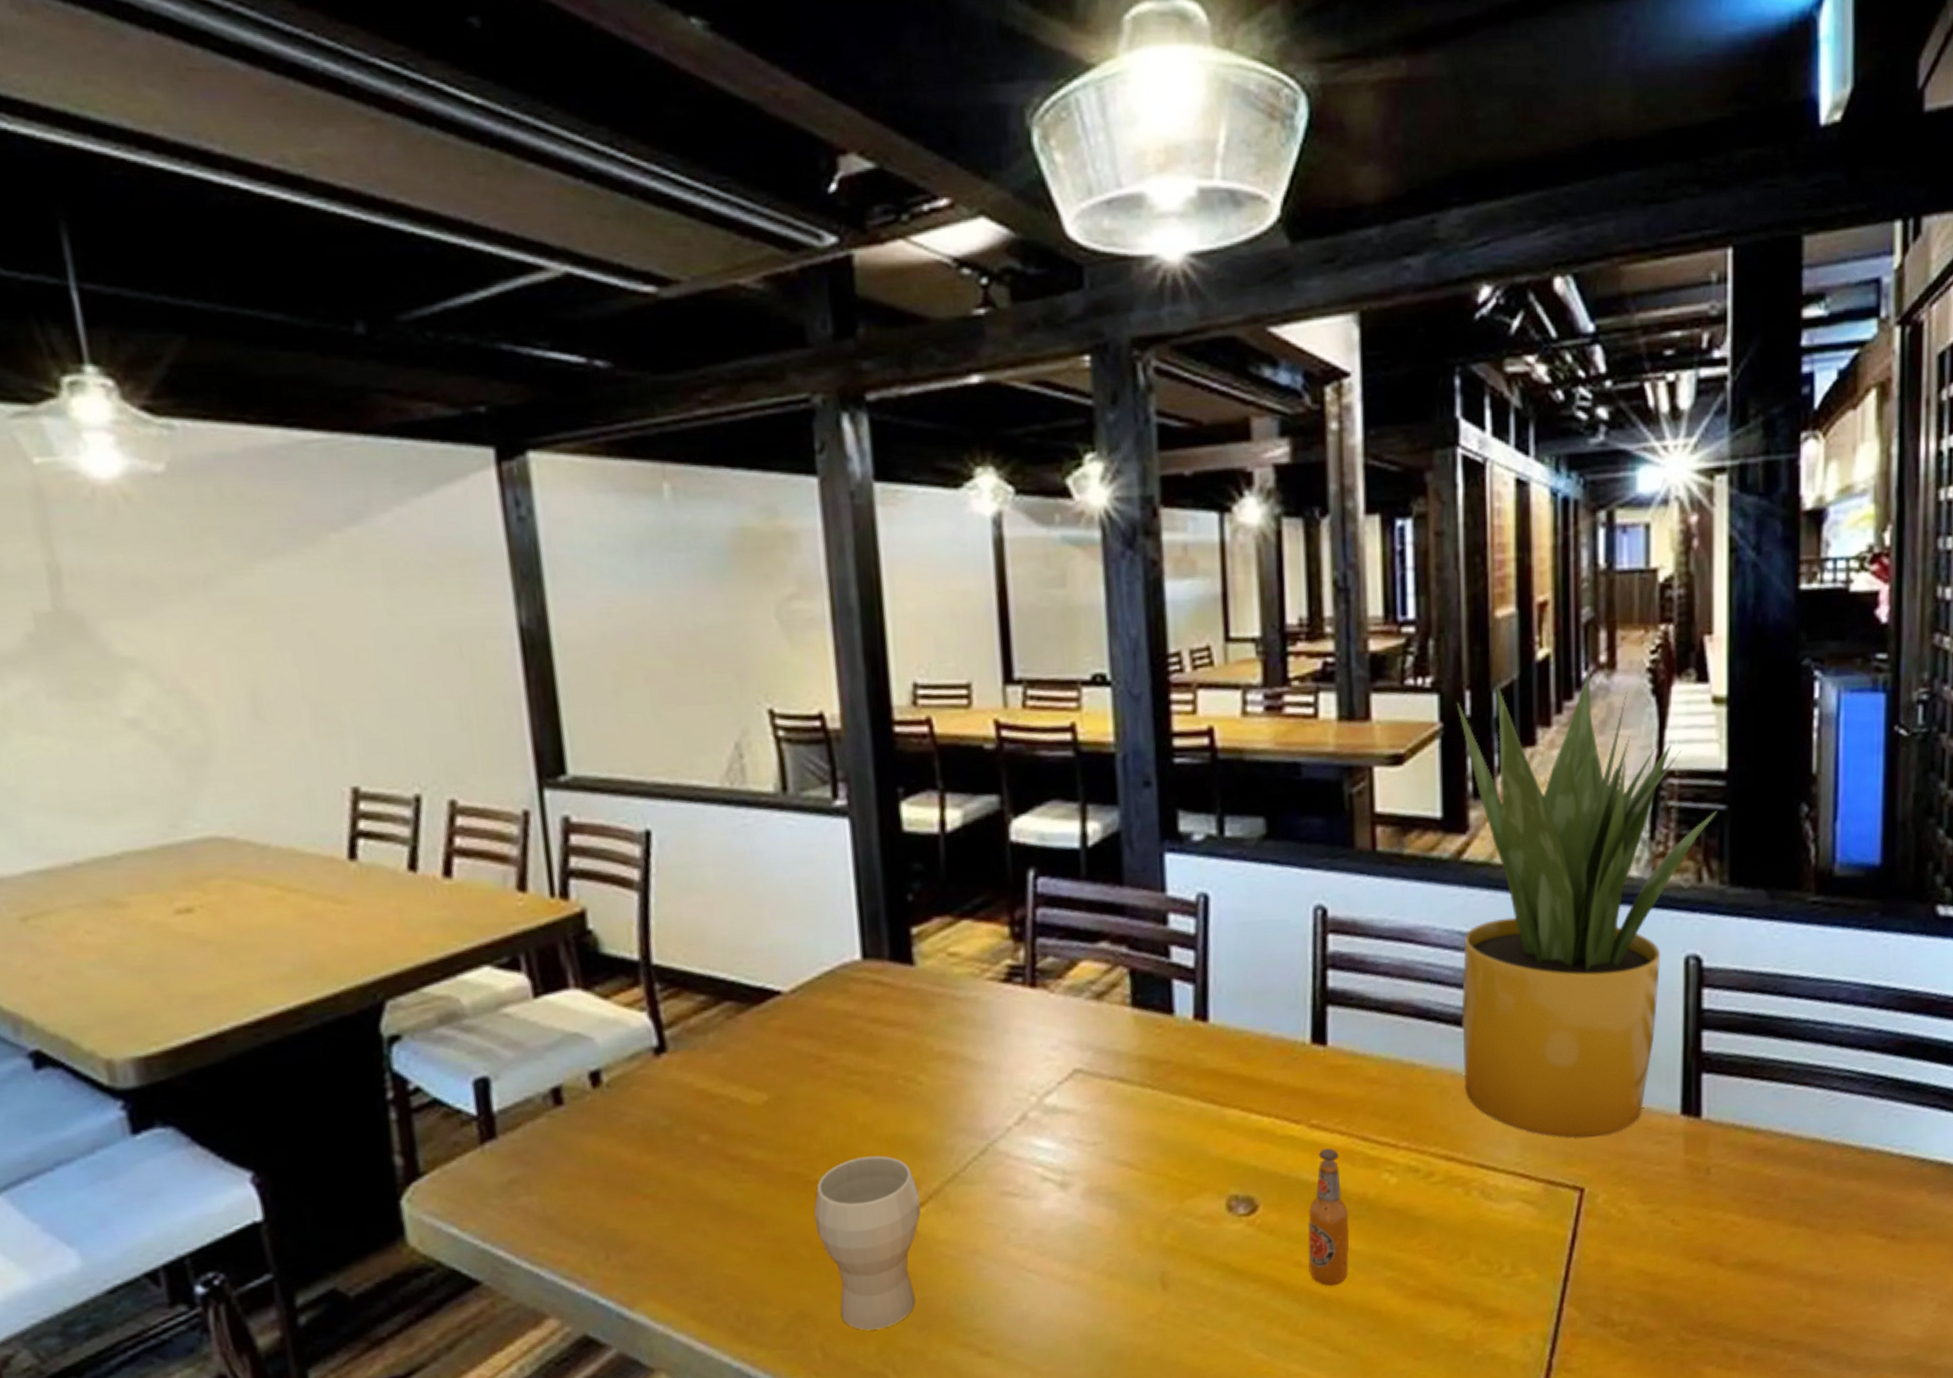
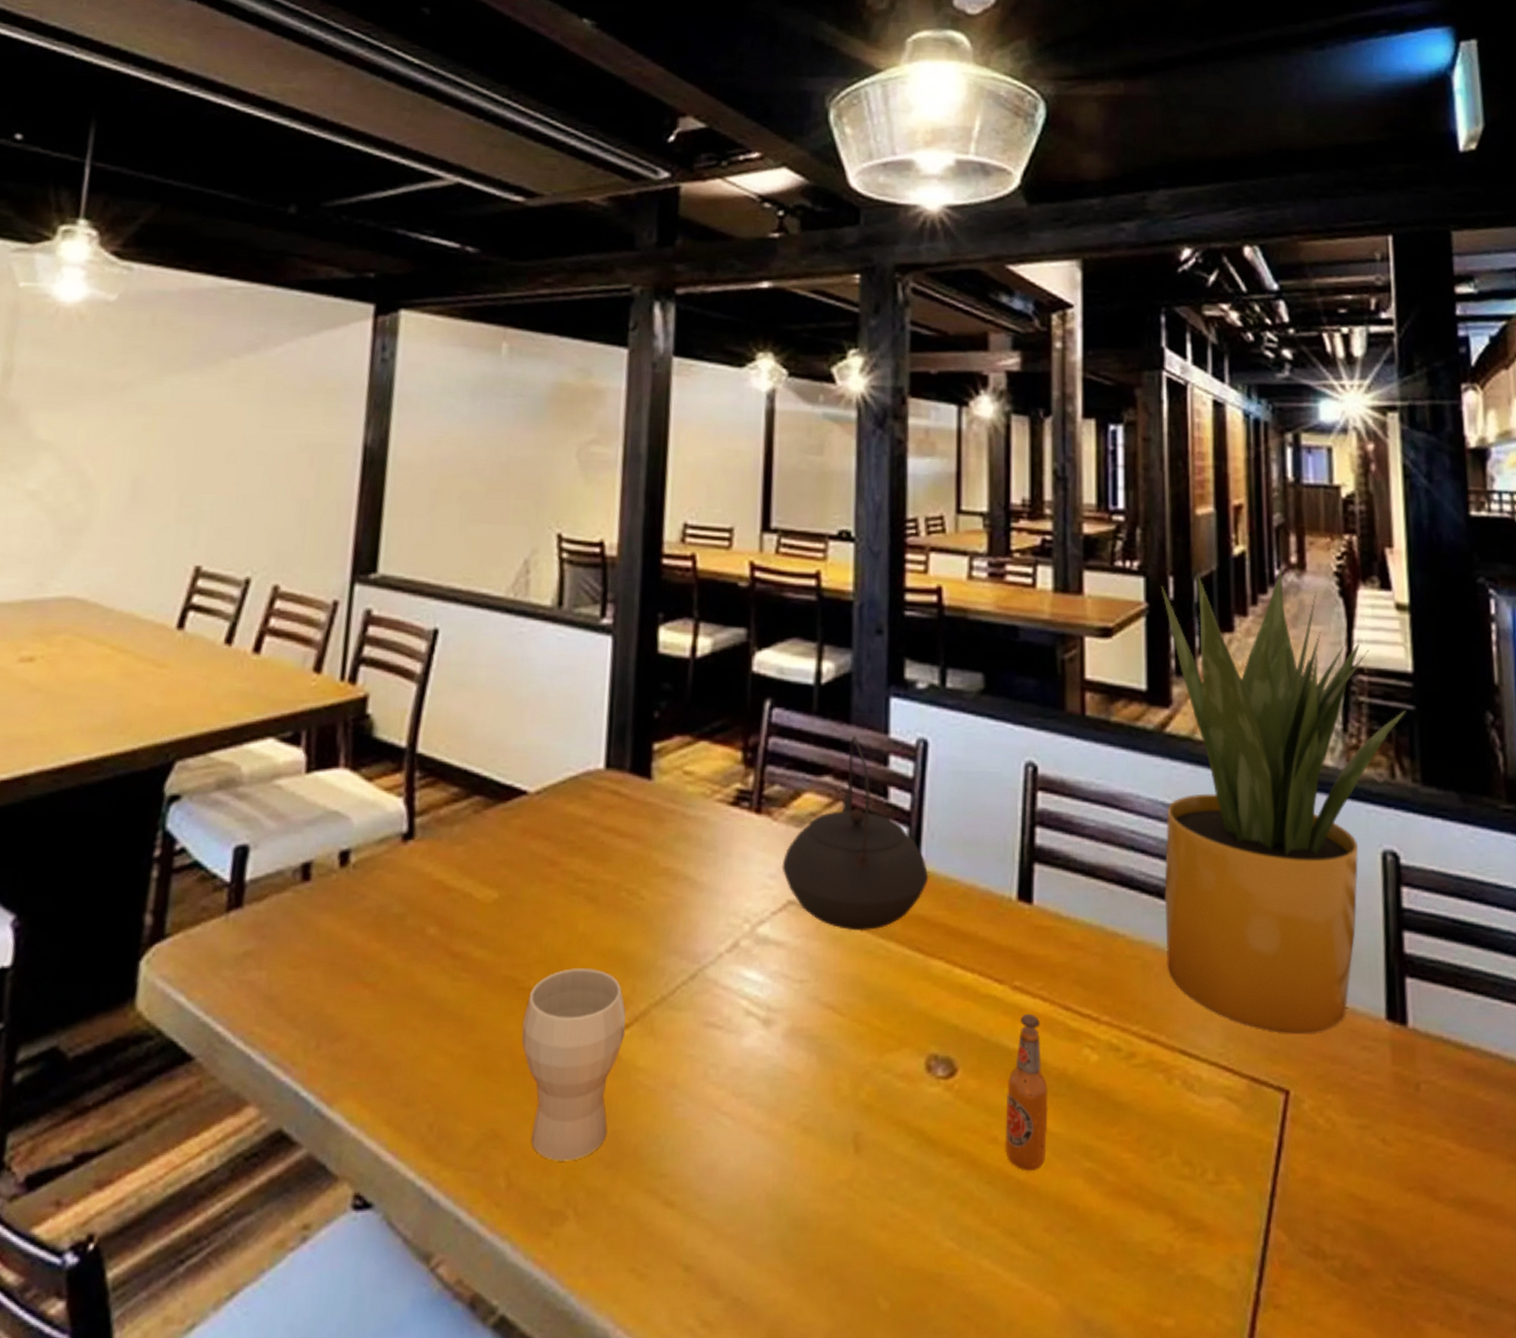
teapot: none [1063,898,1219,1092] -> present [781,736,929,932]

